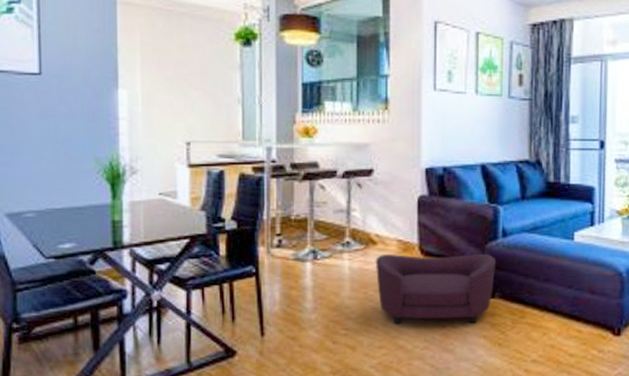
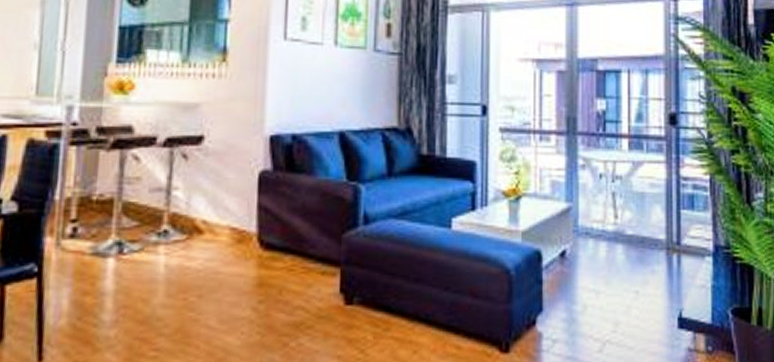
dog bed: present [375,253,496,324] -> none [199,246,356,342]

